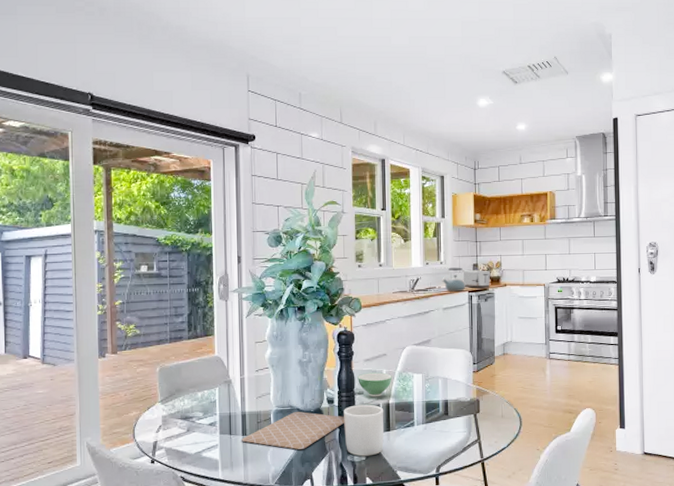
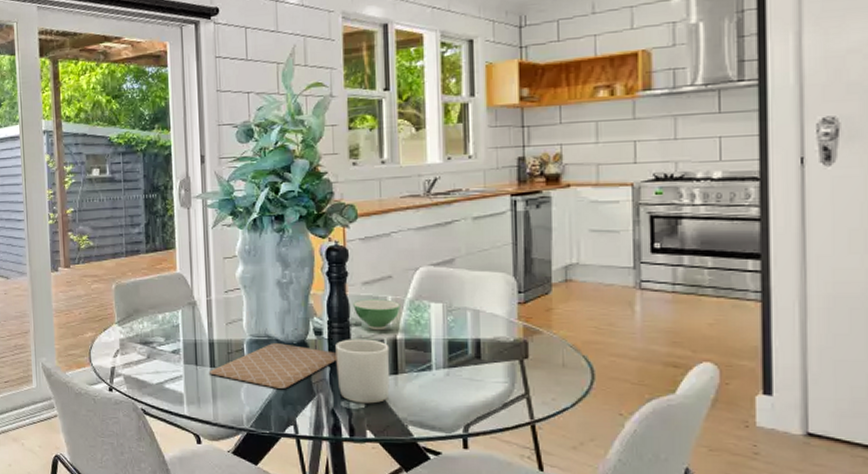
kettle: present [441,267,466,292] -> none [469,162,507,195]
toaster: present [463,270,490,289] -> none [502,165,544,191]

